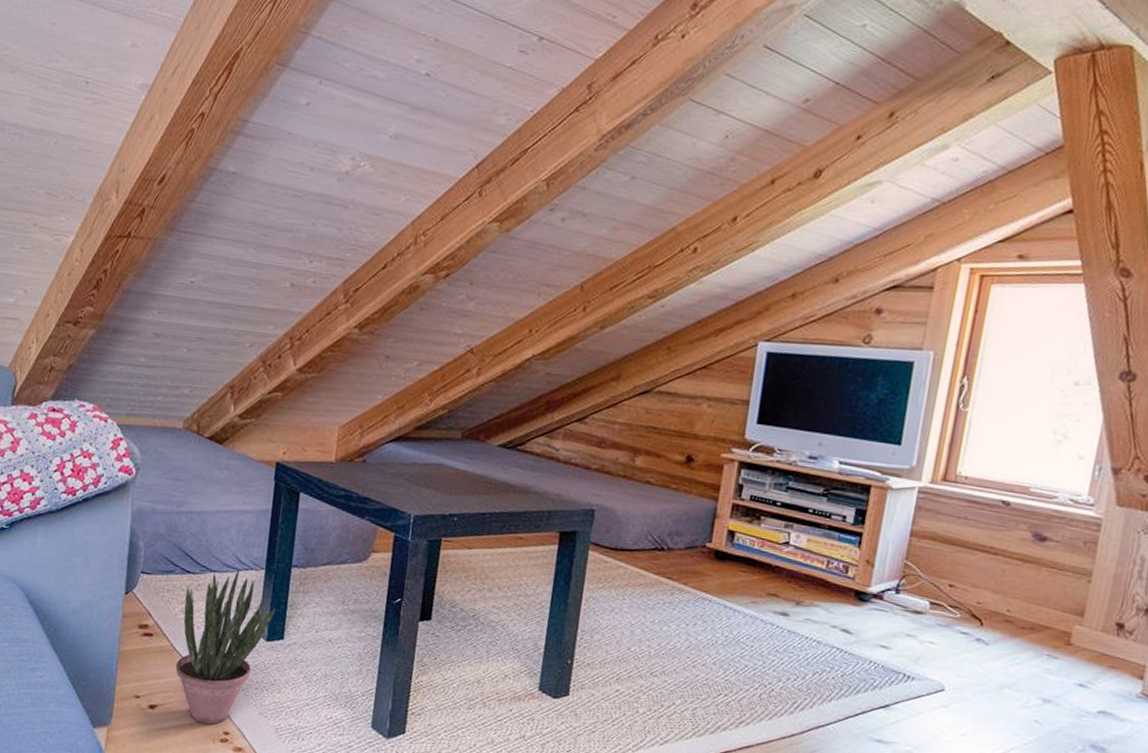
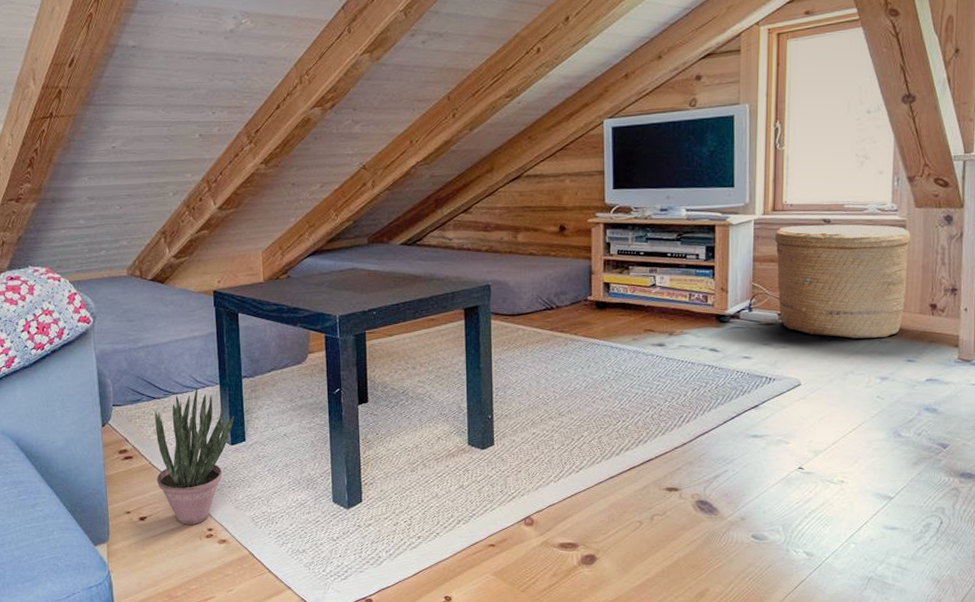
basket: none [932,501,1106,652] -> present [774,224,911,339]

